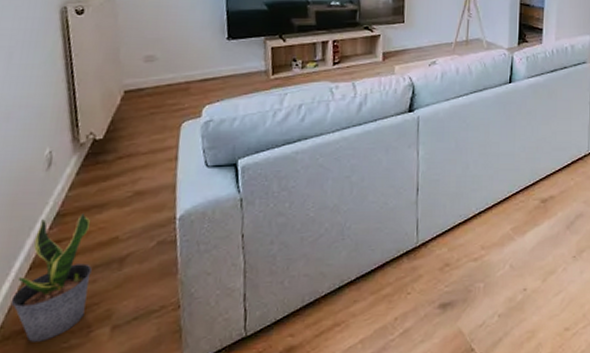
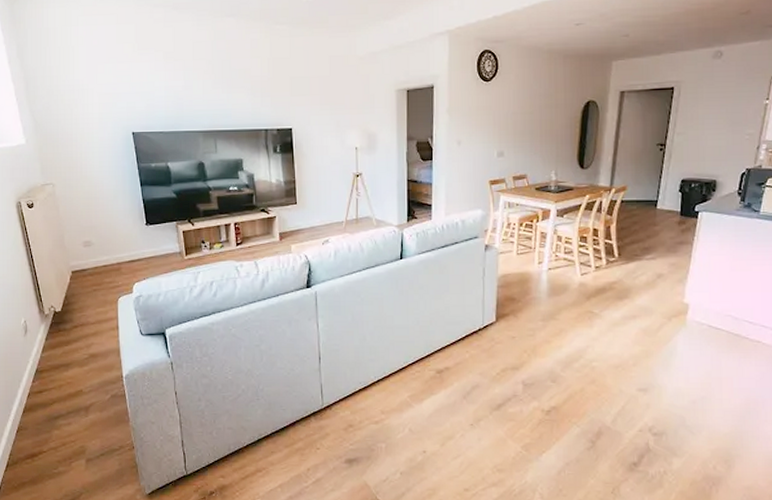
potted plant: present [10,213,92,342] -> none [14,371,66,467]

